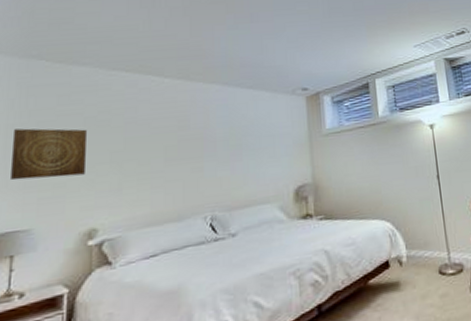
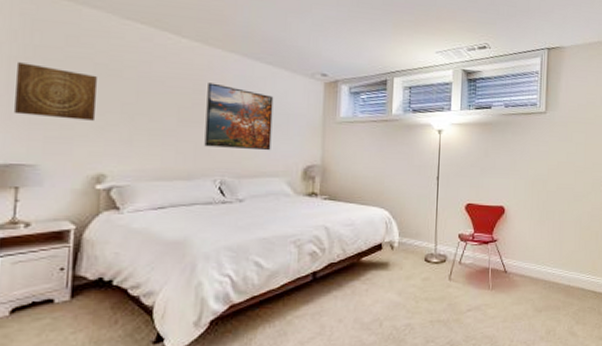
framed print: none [192,116,259,183] -> present [204,82,274,151]

